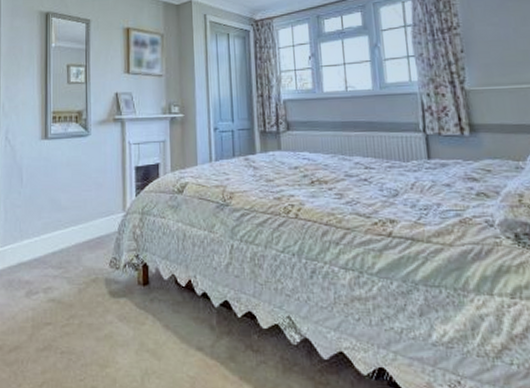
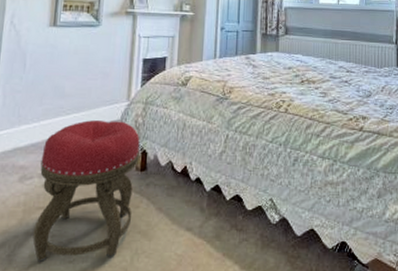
stool: none [43,233,140,379] -> present [32,120,140,262]

